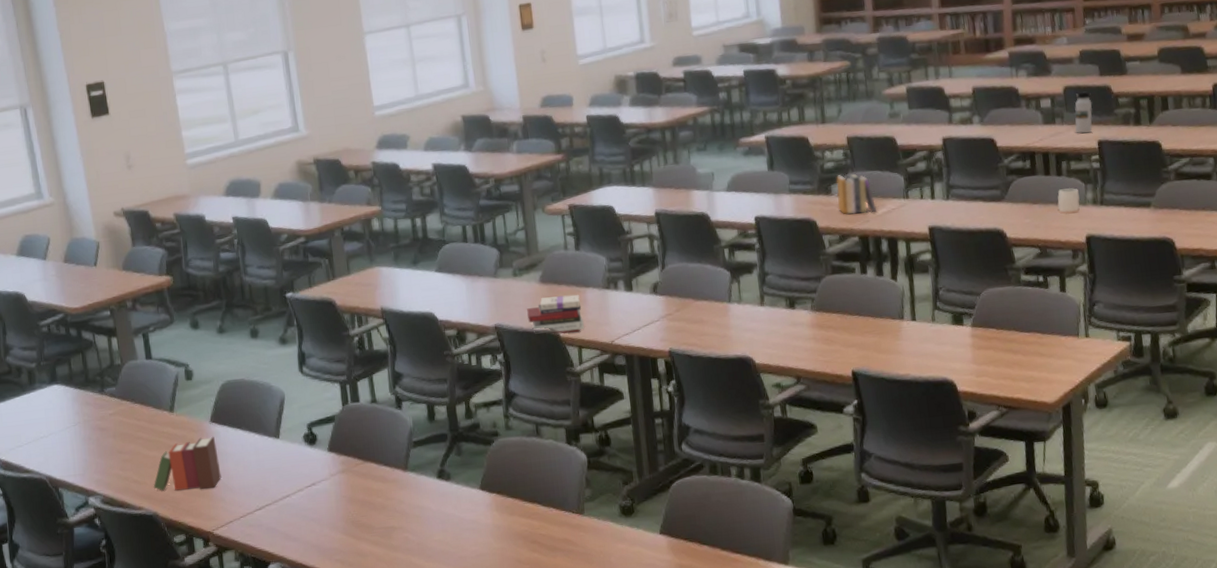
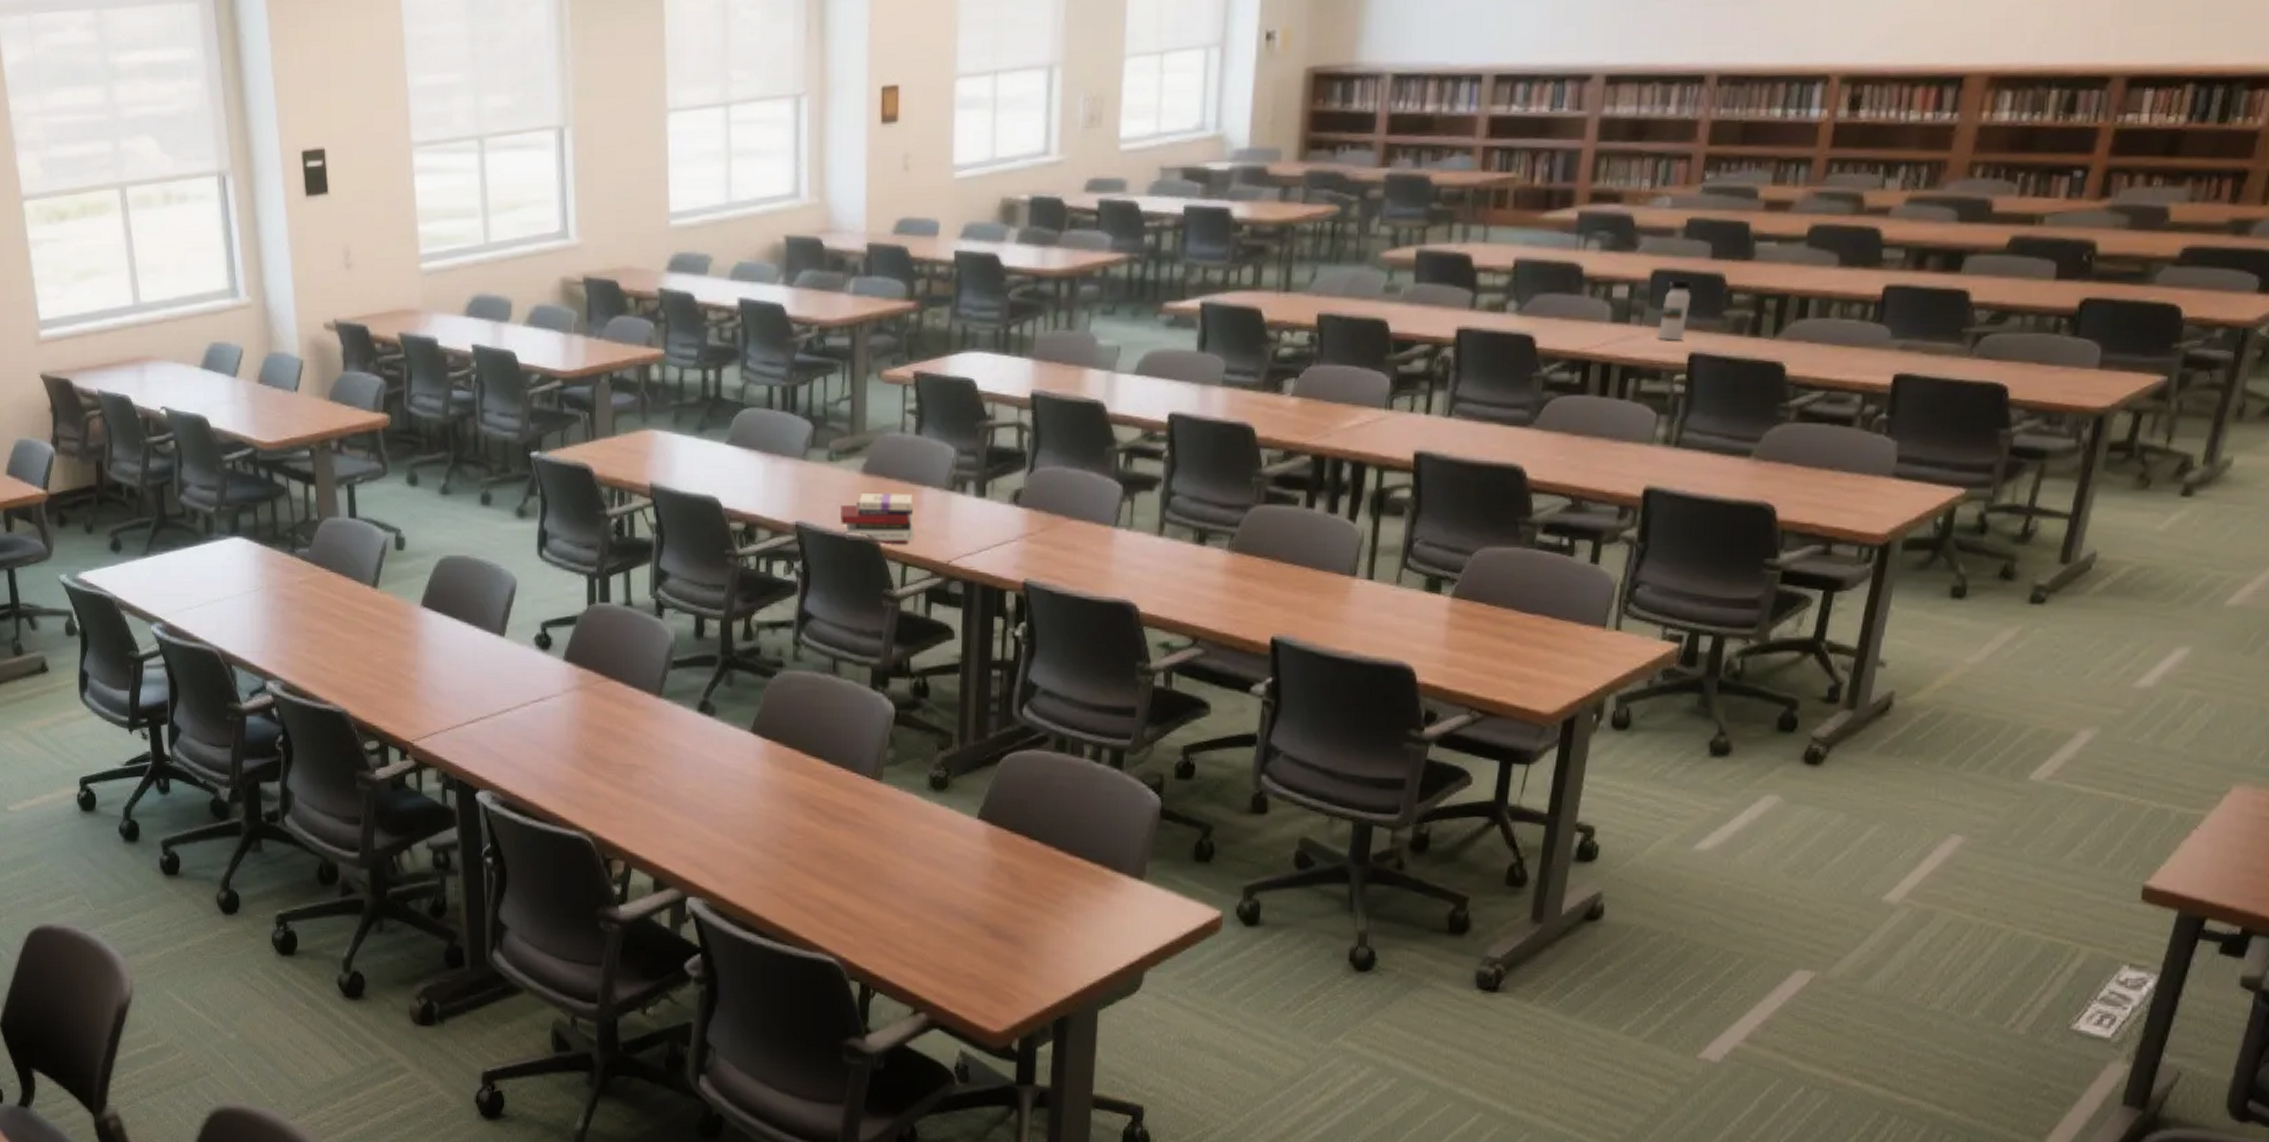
books: present [153,436,221,491] -> none [345,624,429,688]
books: present [836,173,877,215] -> none [1288,366,1343,425]
mug: present [1057,188,1080,215] -> none [1610,418,1646,455]

